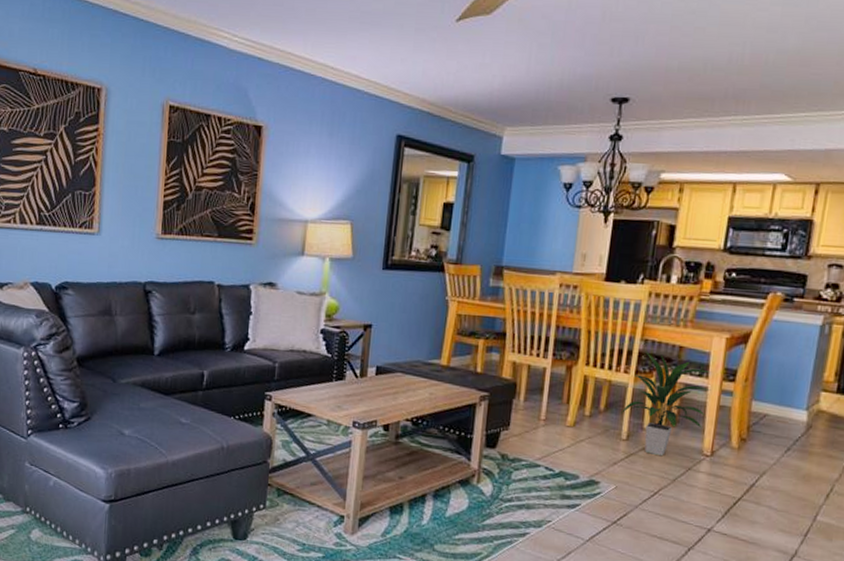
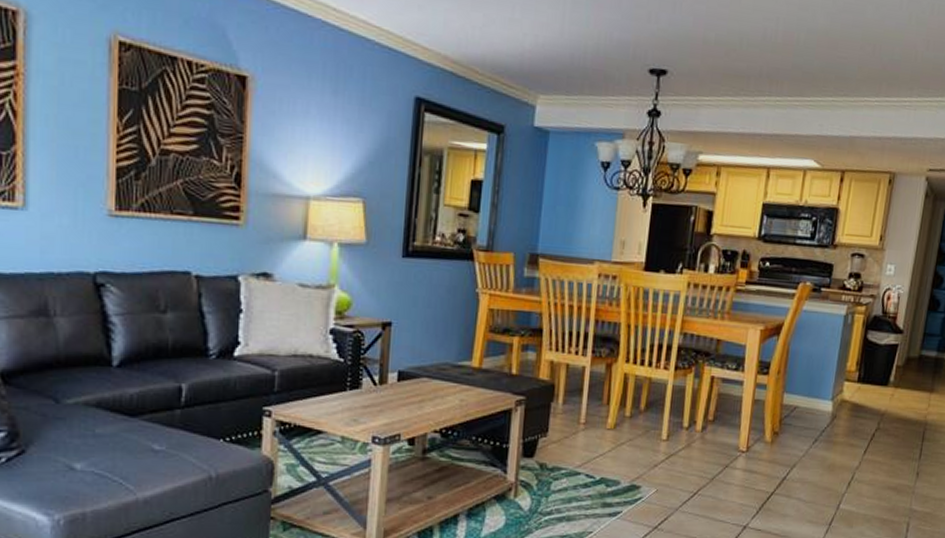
indoor plant: present [620,350,712,457] -> none [660,345,748,455]

